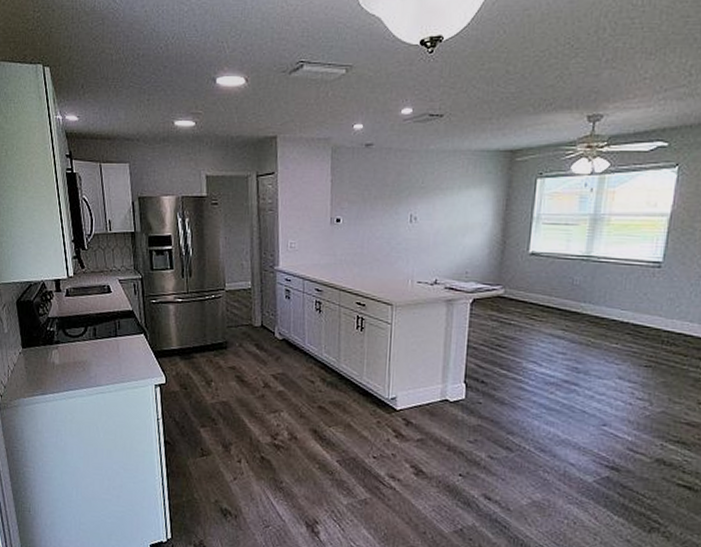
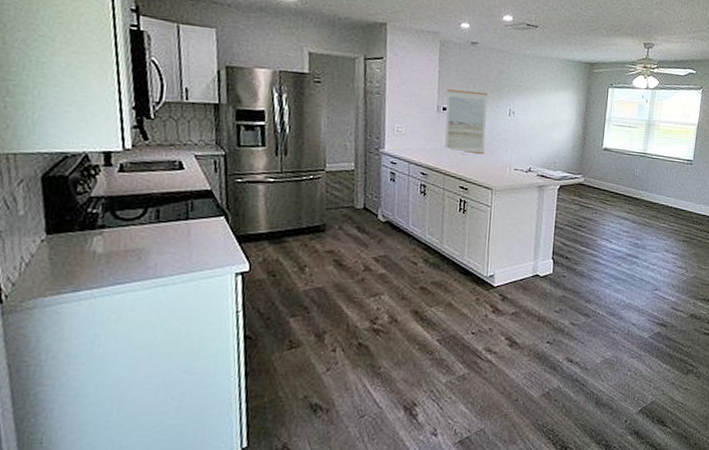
wall art: none [339,198,385,269] -> present [444,89,488,155]

